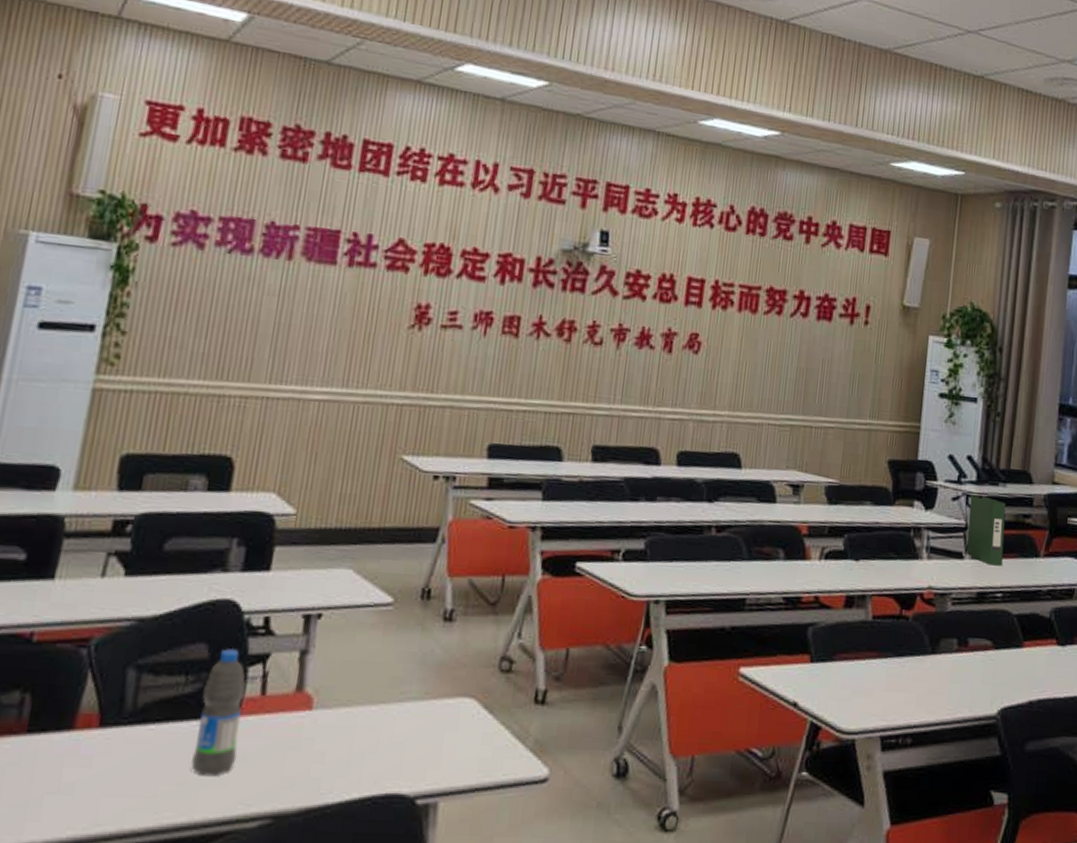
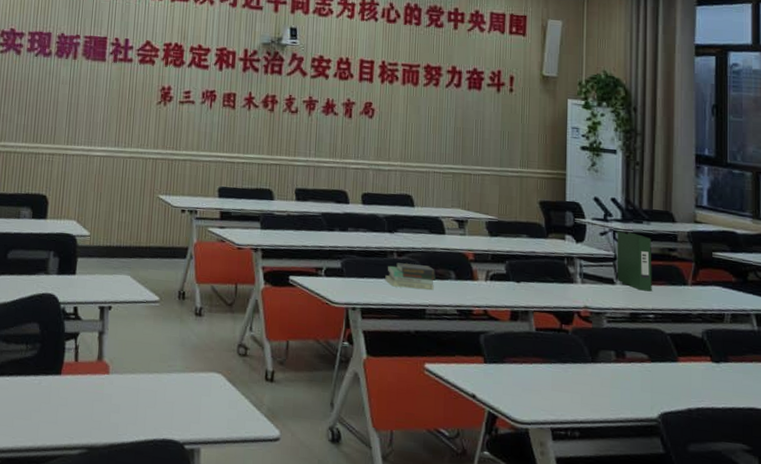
water bottle: present [191,647,246,775] -> none [33,327,65,415]
books: none [698,540,762,574] -> present [385,262,436,290]

